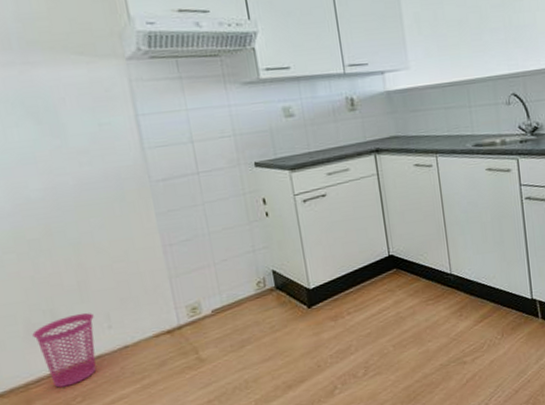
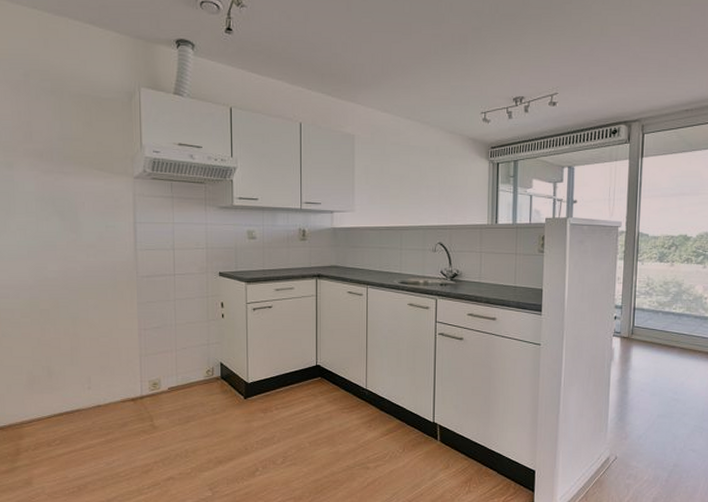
waste basket: present [32,312,97,388] -> none [32,373,79,430]

